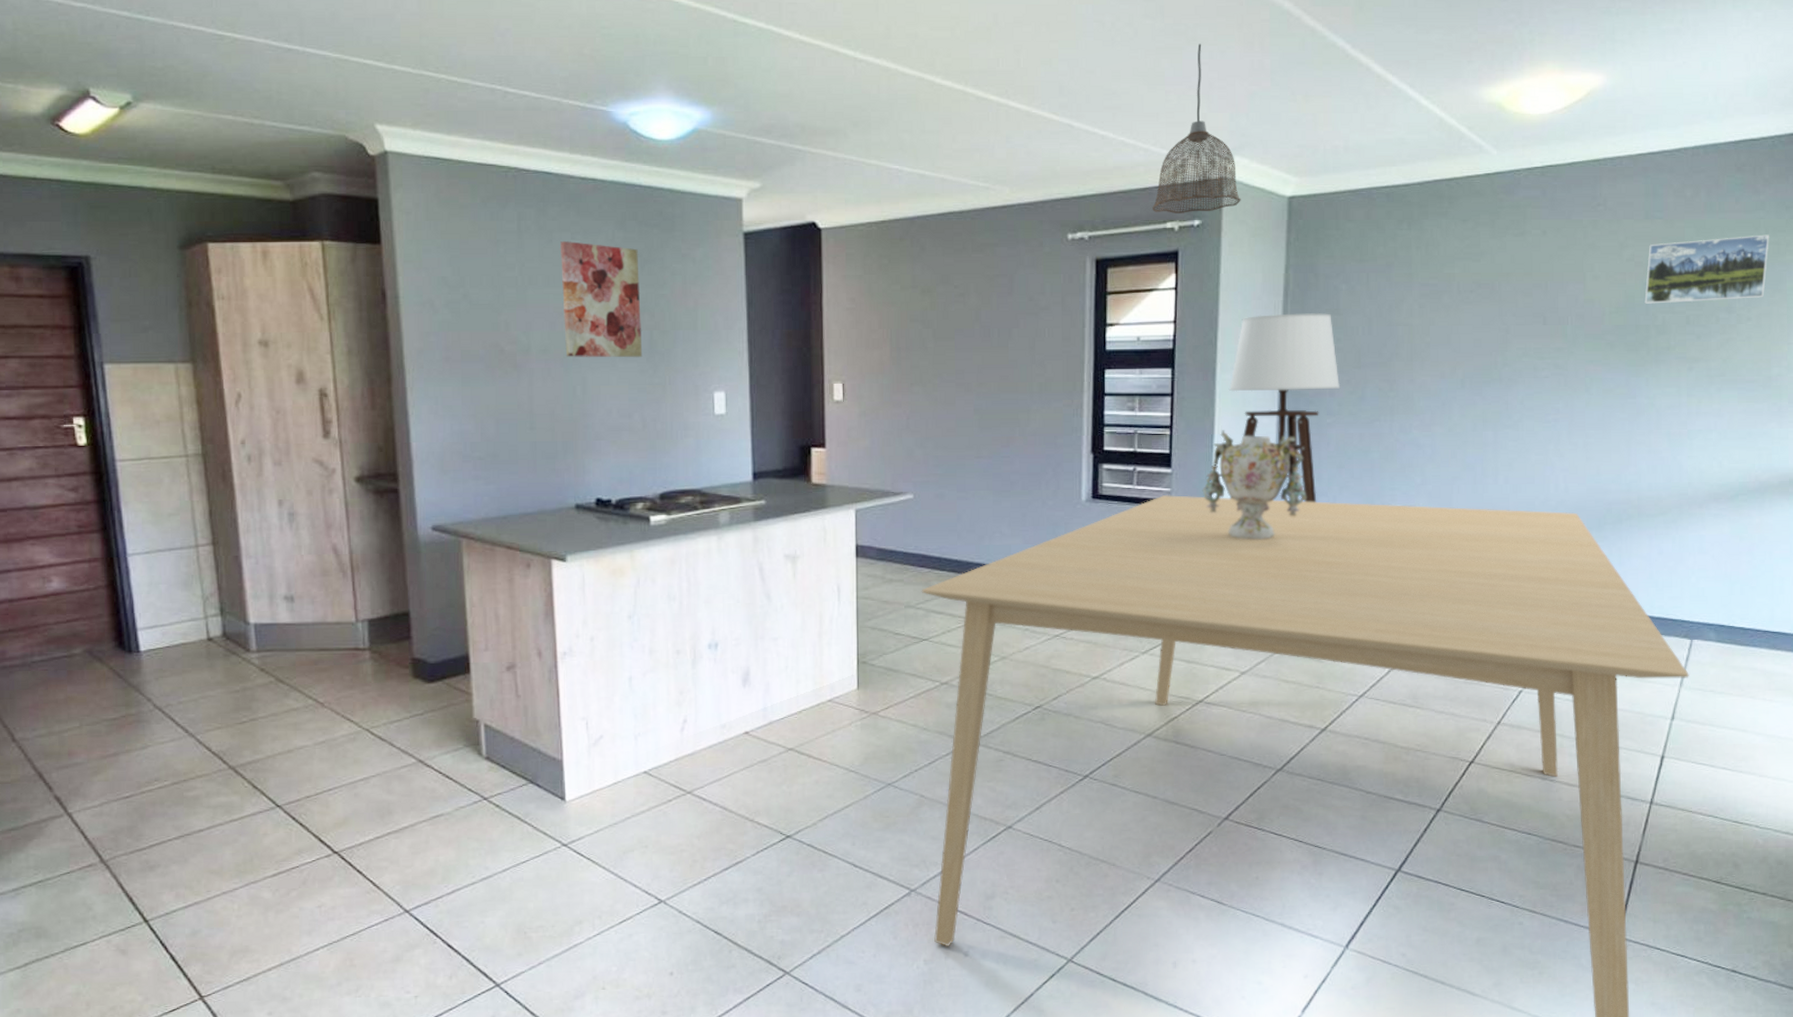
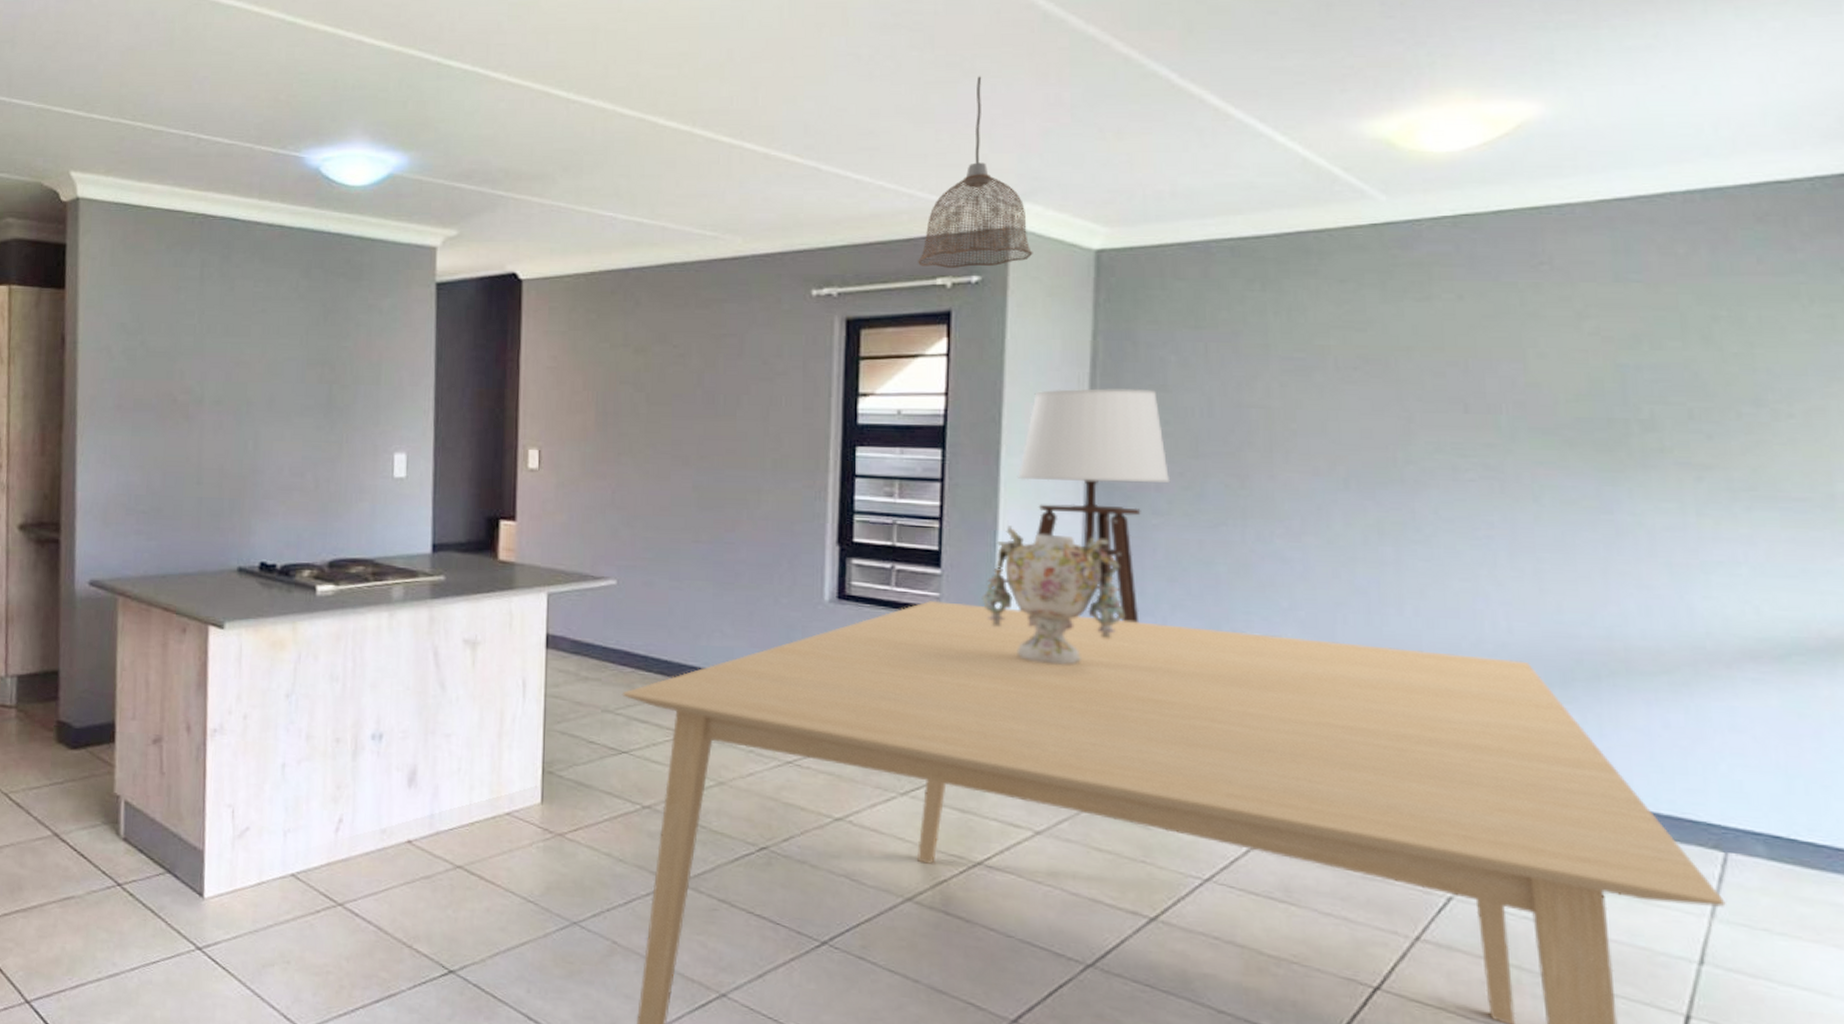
wall art: present [560,240,643,358] -> none [239,288,322,413]
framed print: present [1644,234,1769,304] -> none [1619,305,1817,392]

